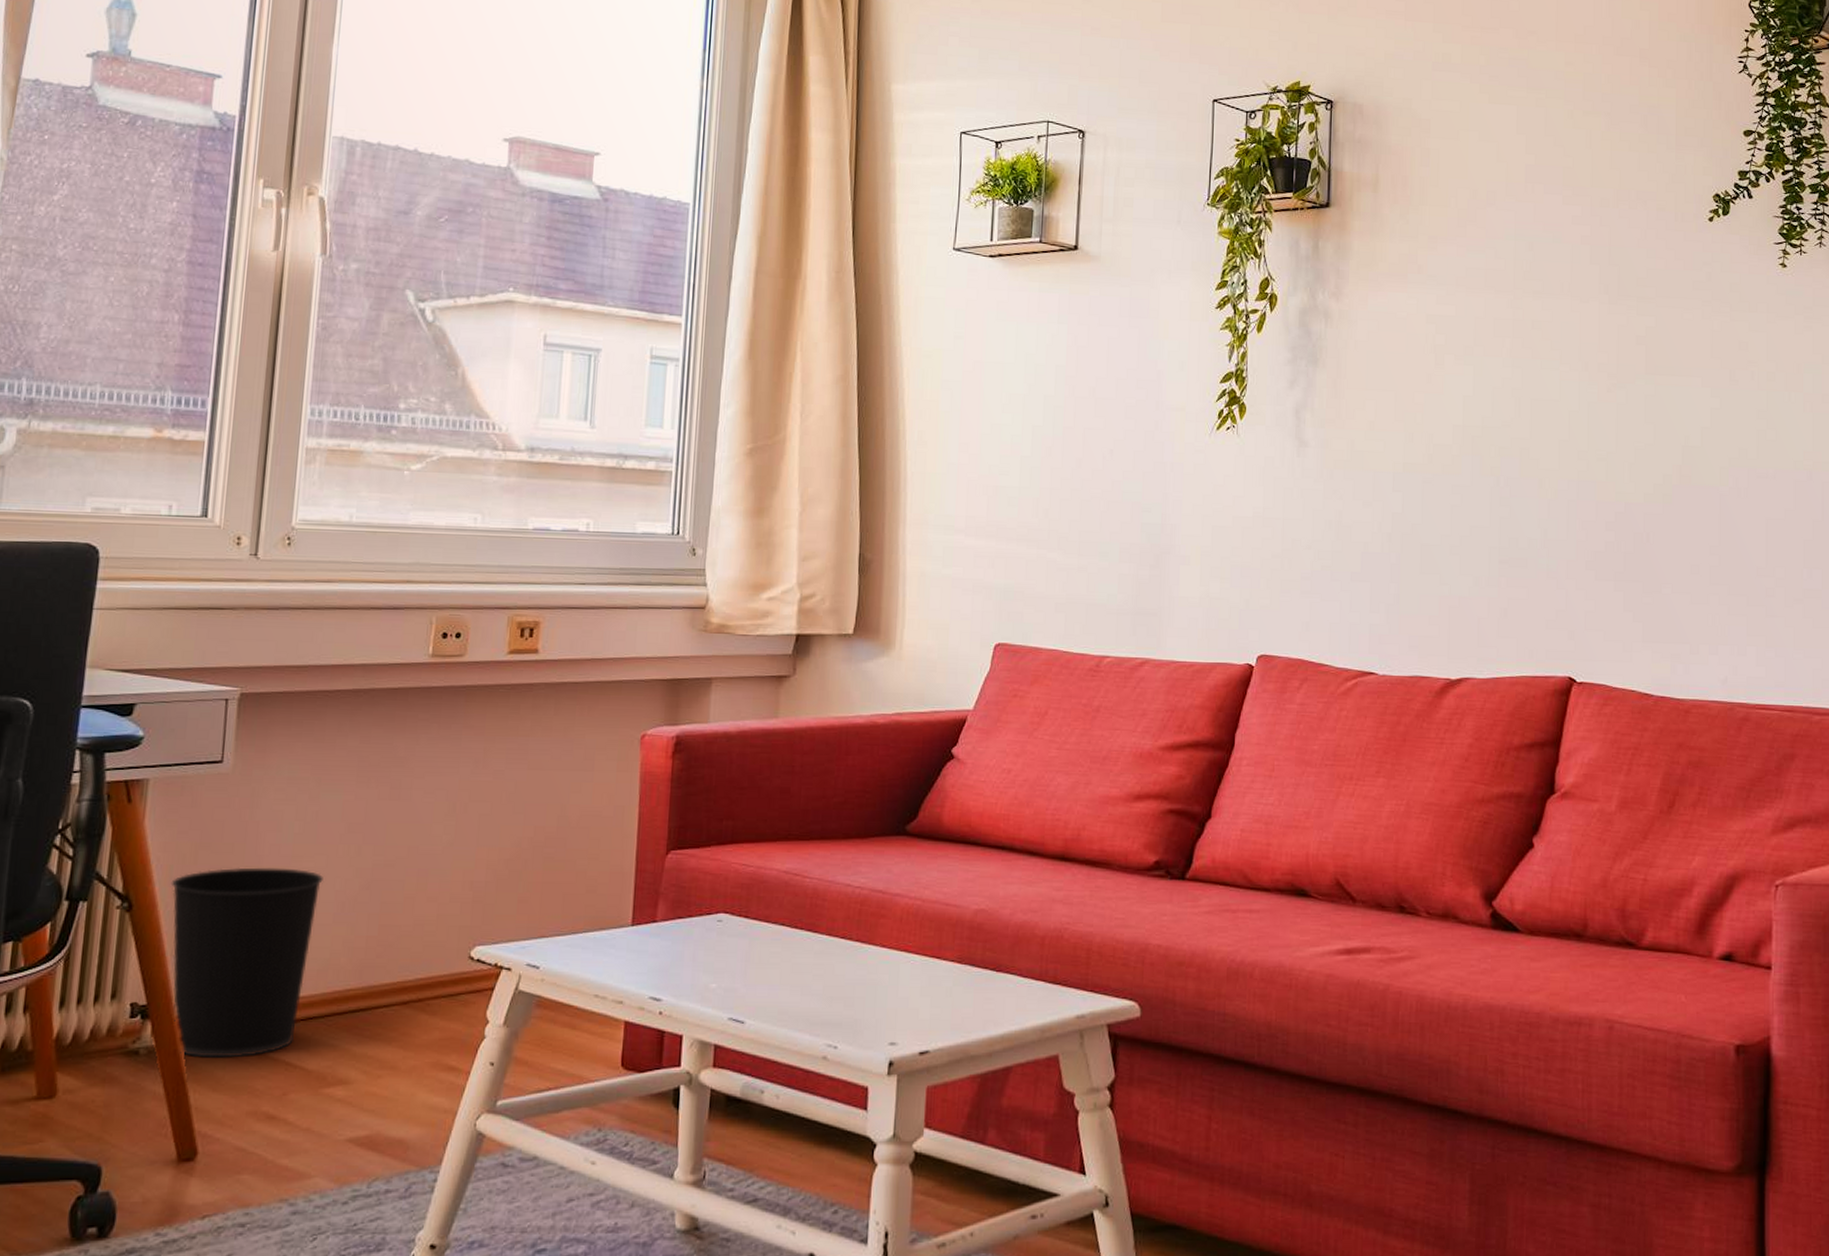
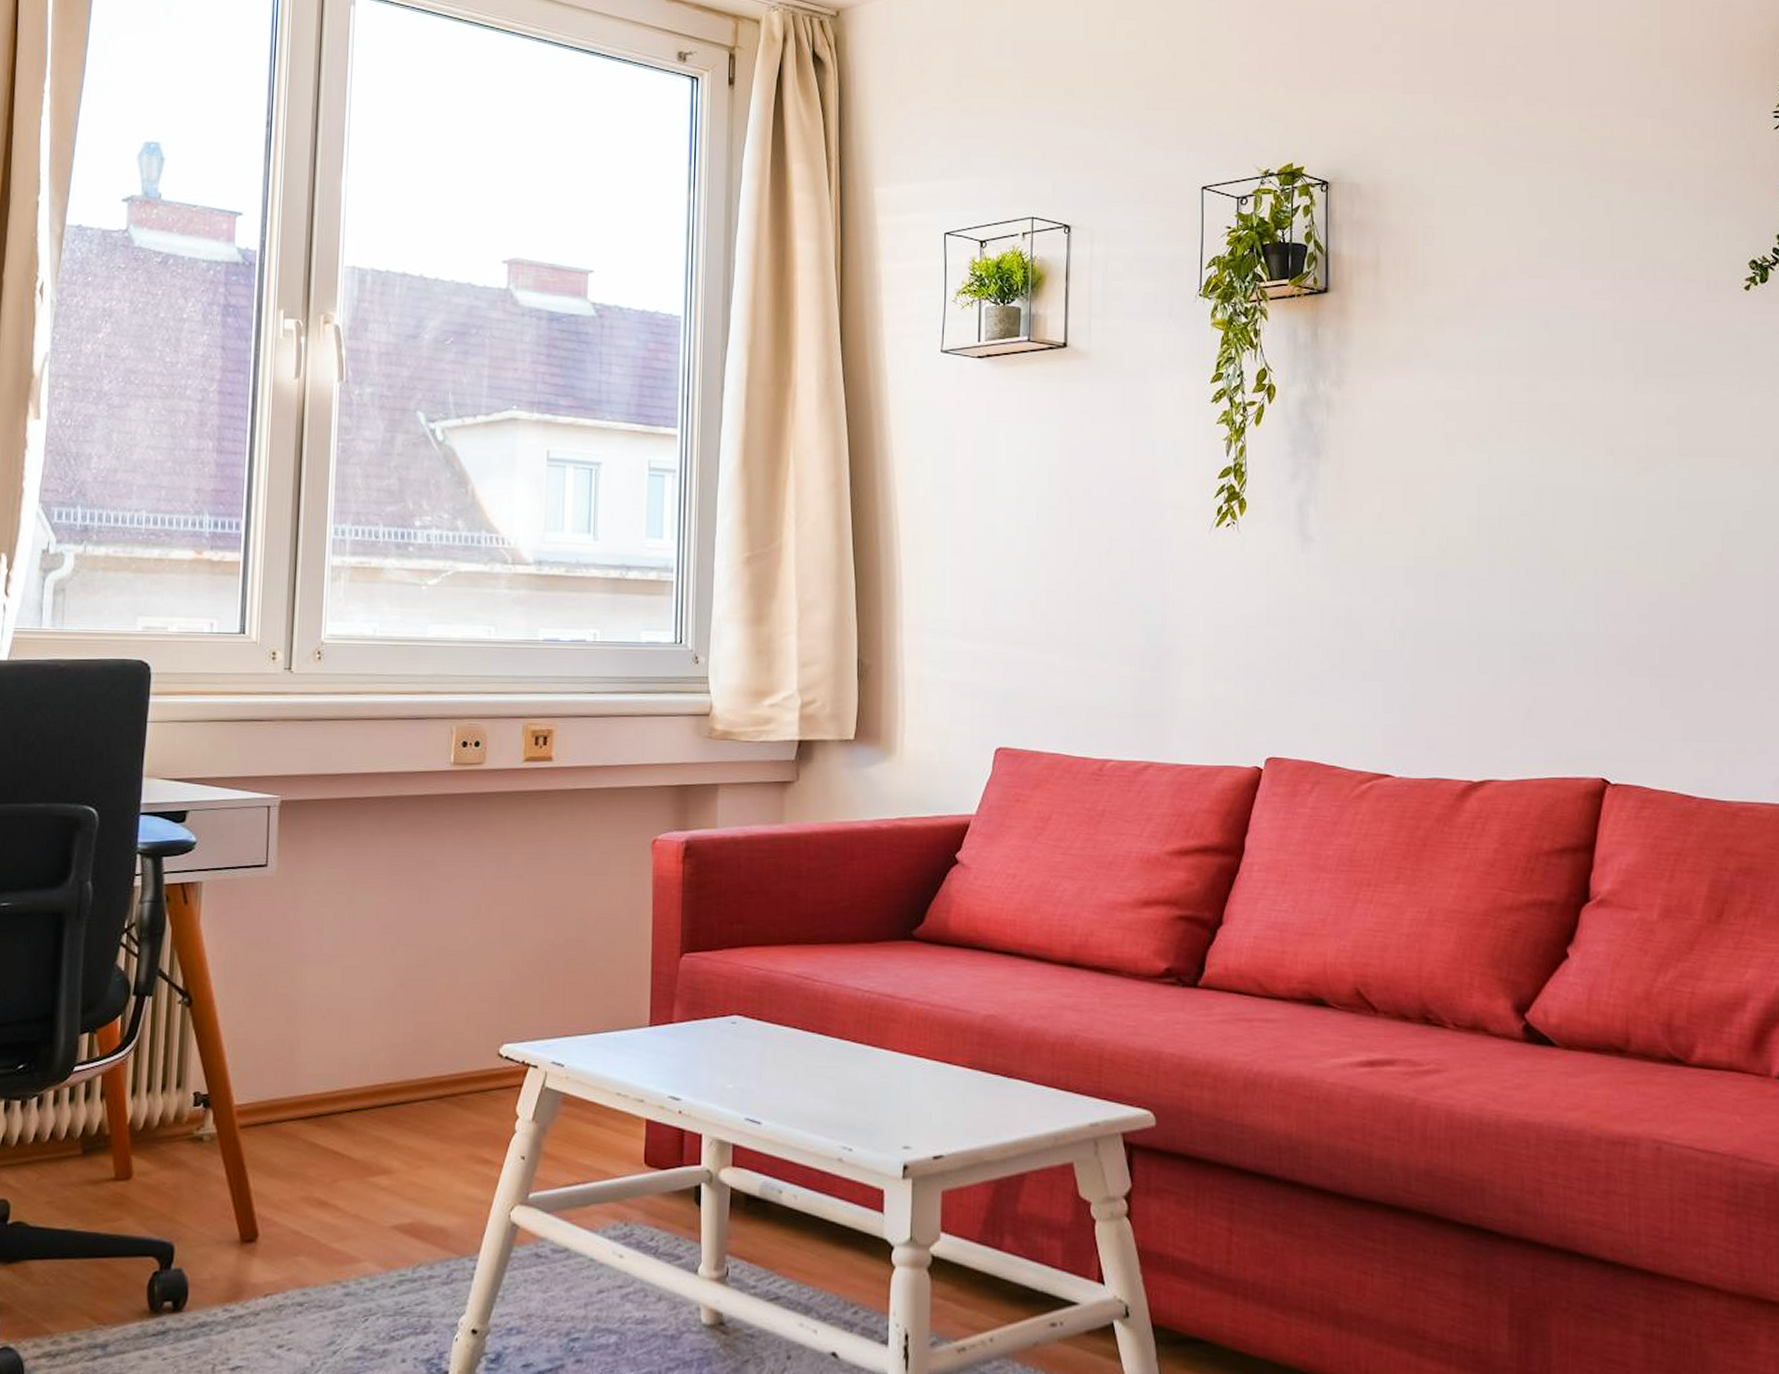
wastebasket: present [170,867,323,1058] -> none [225,965,362,1146]

